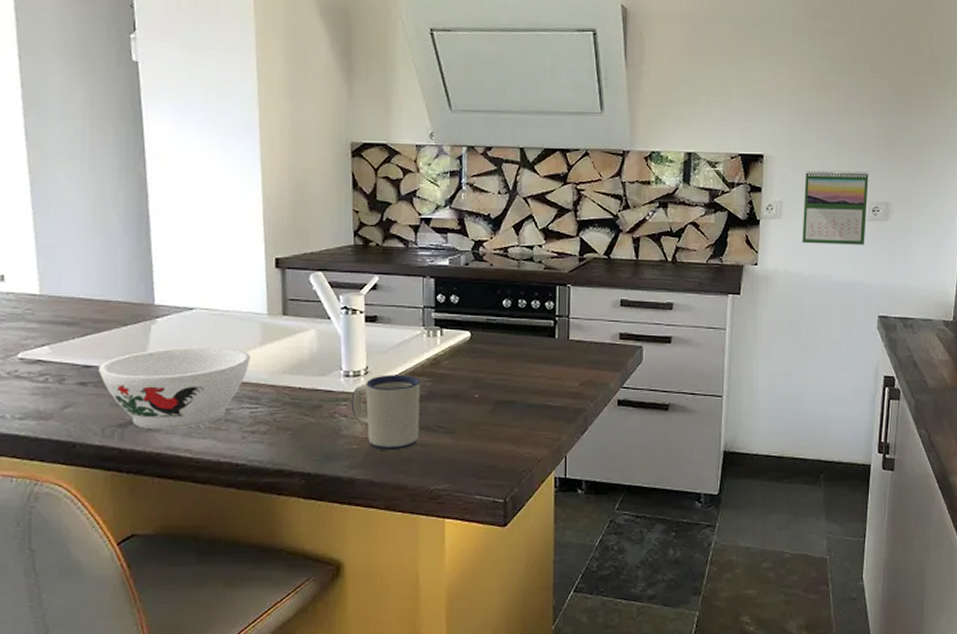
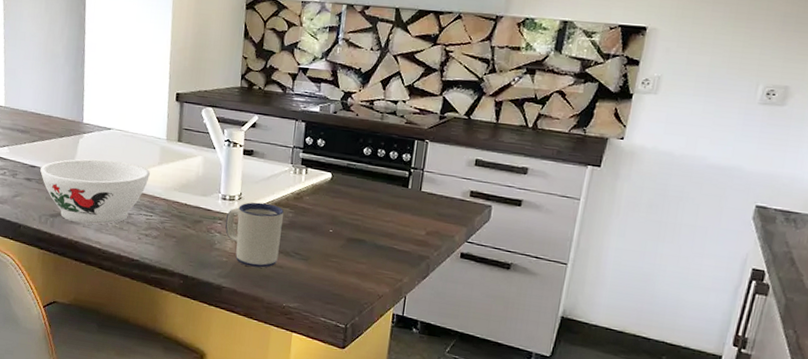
calendar: present [802,170,869,245] -> none [677,47,769,129]

